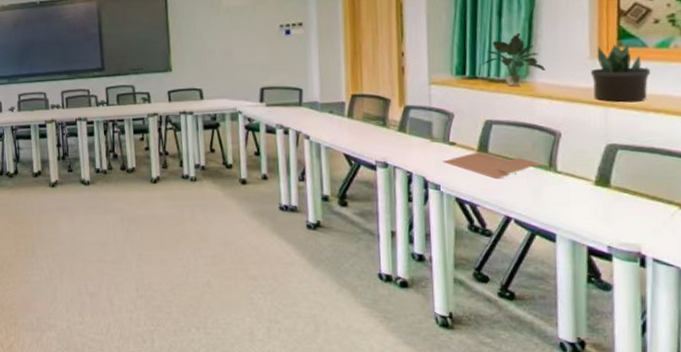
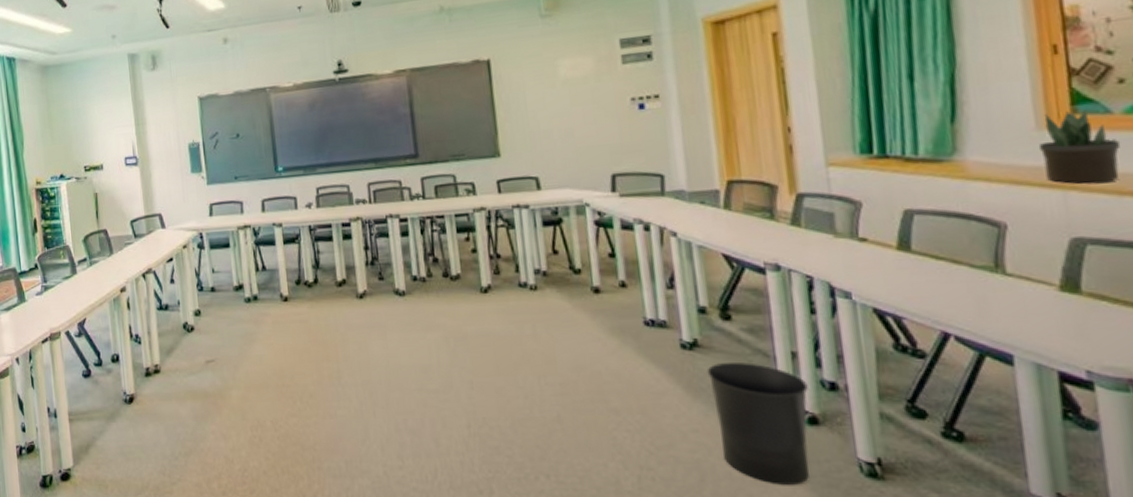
waste bin: none [326,239,402,333] -> present [707,361,809,485]
papers: present [443,151,542,180] -> none [853,249,985,285]
potted plant: present [482,32,545,87] -> none [894,99,978,167]

